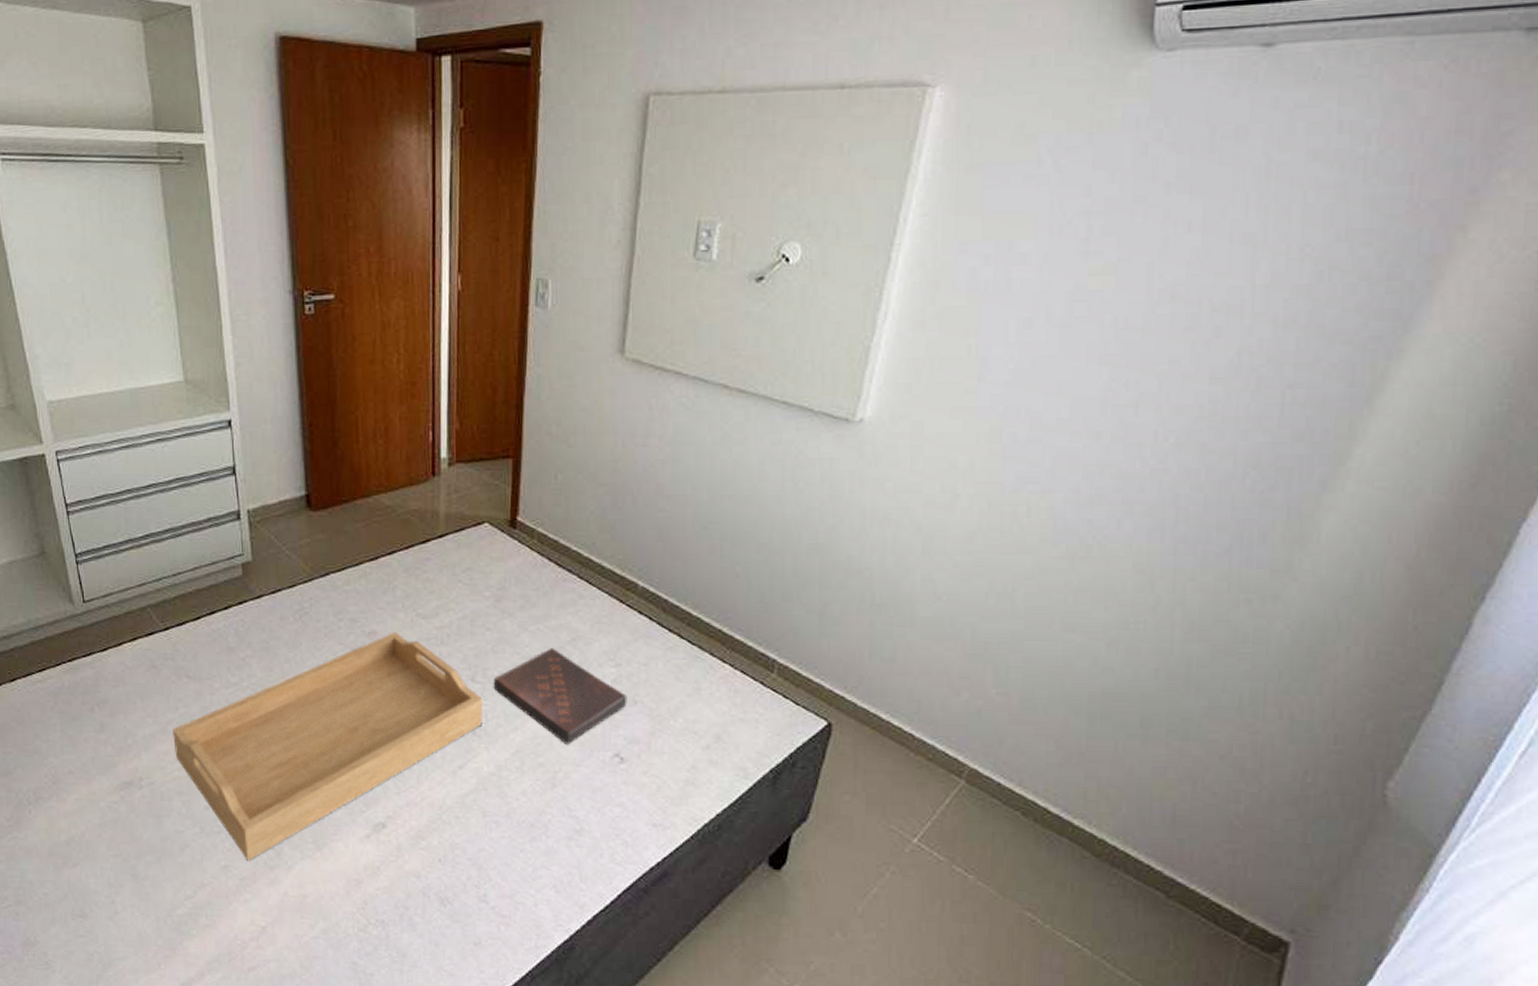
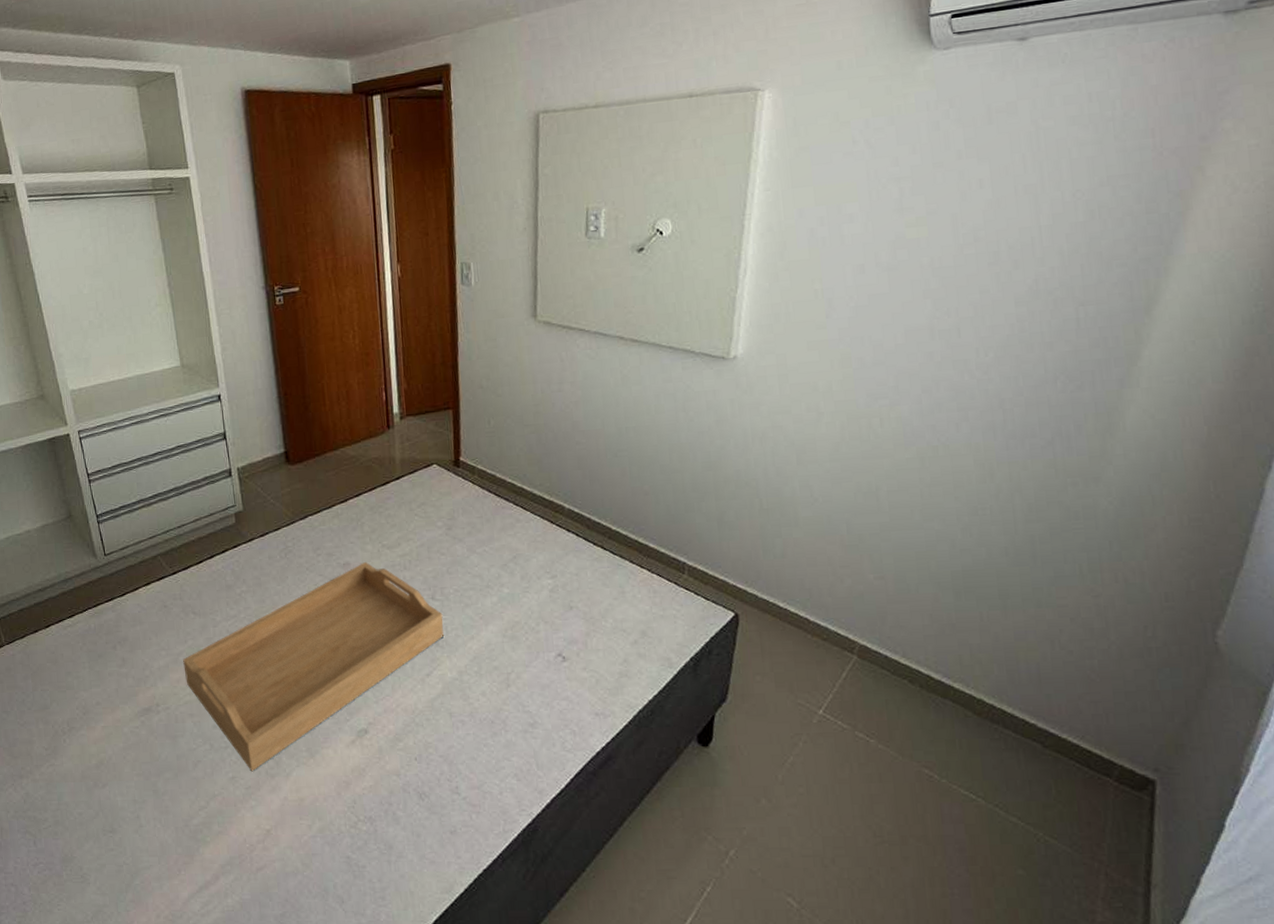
book: present [493,648,627,745] -> none [450,566,564,649]

